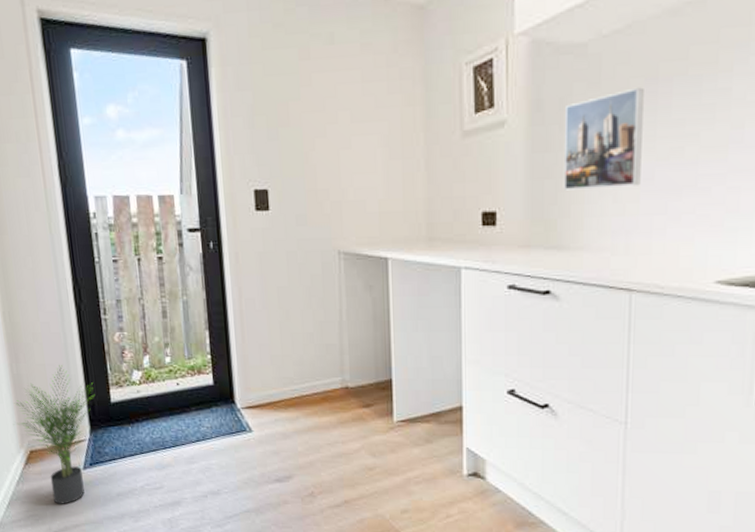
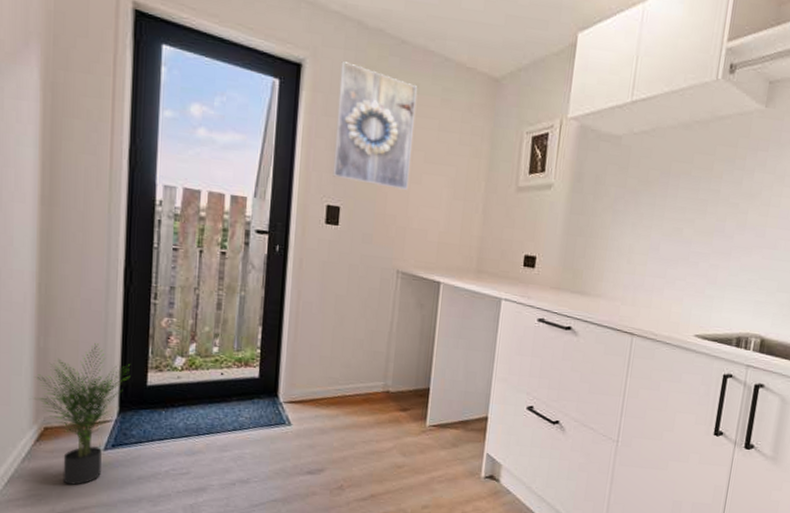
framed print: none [245,25,337,159] -> present [332,61,417,190]
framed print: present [564,87,644,190] -> none [592,177,659,253]

